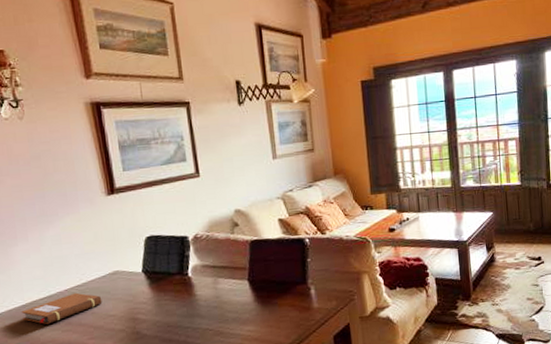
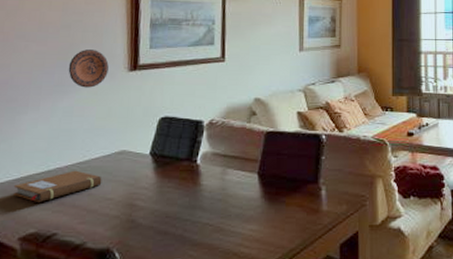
decorative plate: none [47,177,87,216] -> present [68,50,109,88]

